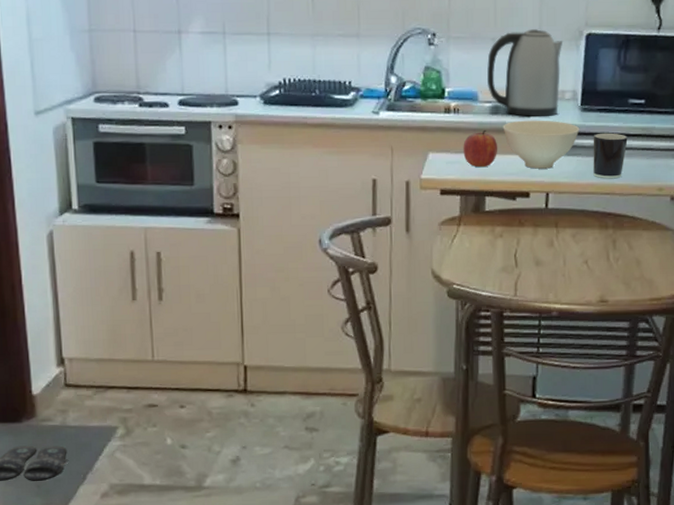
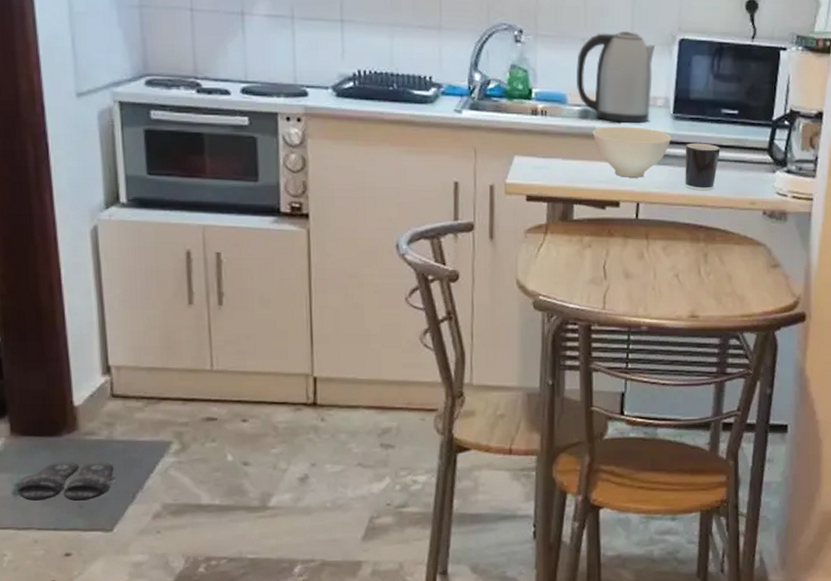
fruit: present [463,129,498,167] -> none [551,134,588,173]

